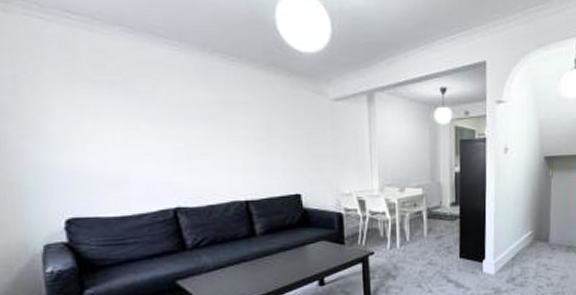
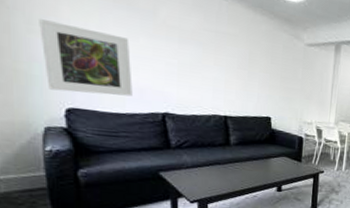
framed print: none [30,122,138,200] -> present [39,19,133,97]

